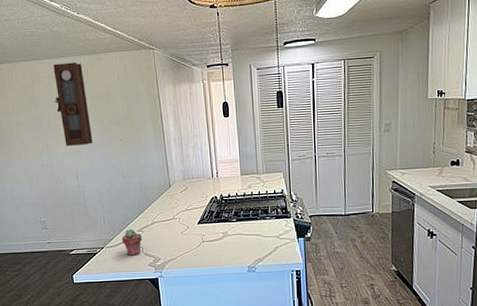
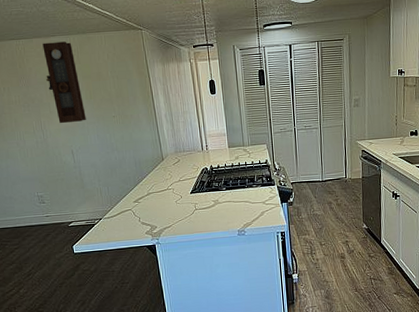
potted succulent: present [121,229,143,256] -> none [118,200,139,226]

